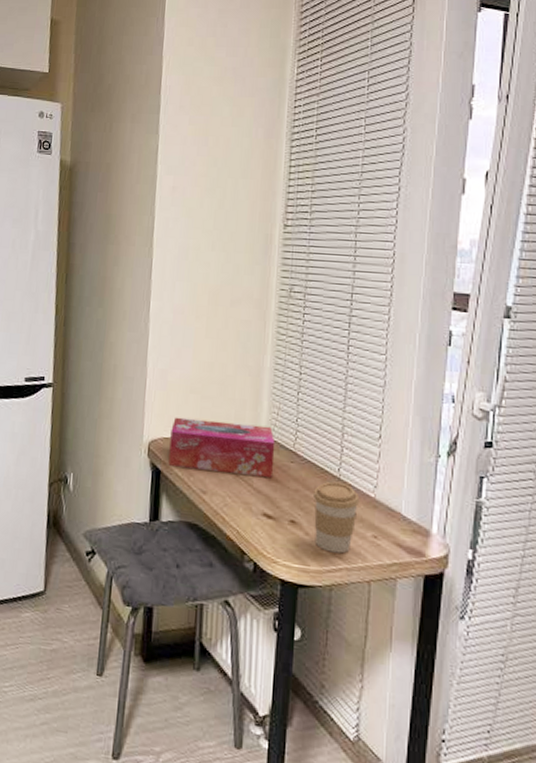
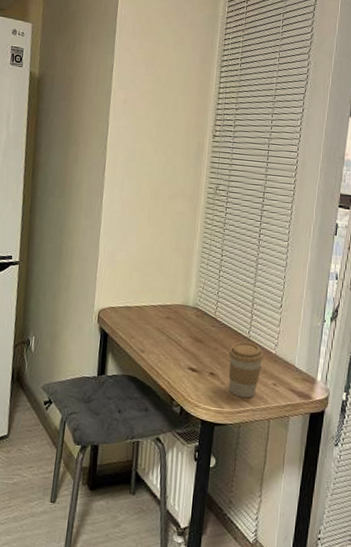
tissue box: present [168,417,275,477] -> none [114,290,201,339]

